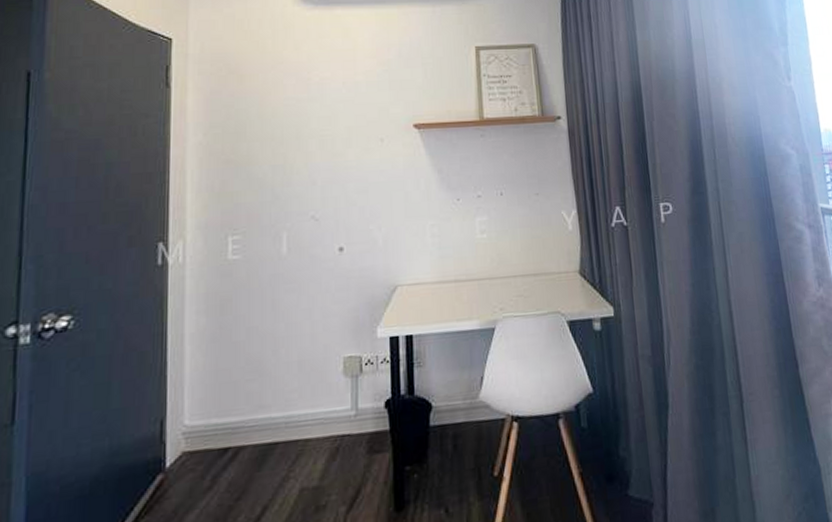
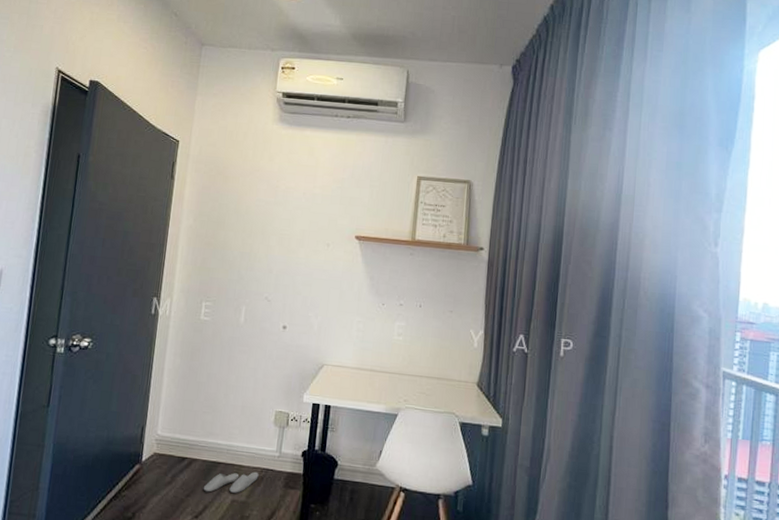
slippers: none [258,442,332,488] -> present [203,471,259,493]

